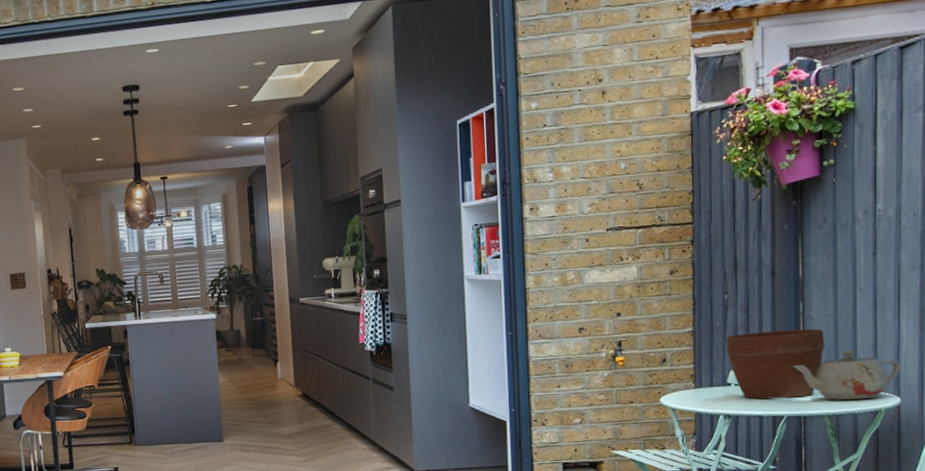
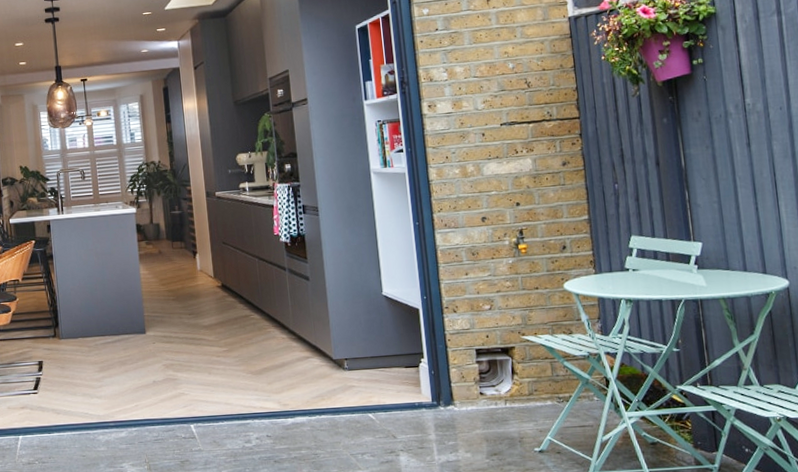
flowerpot: present [726,328,826,400] -> none [620,215,714,284]
teapot: present [793,350,901,400] -> none [685,235,786,284]

